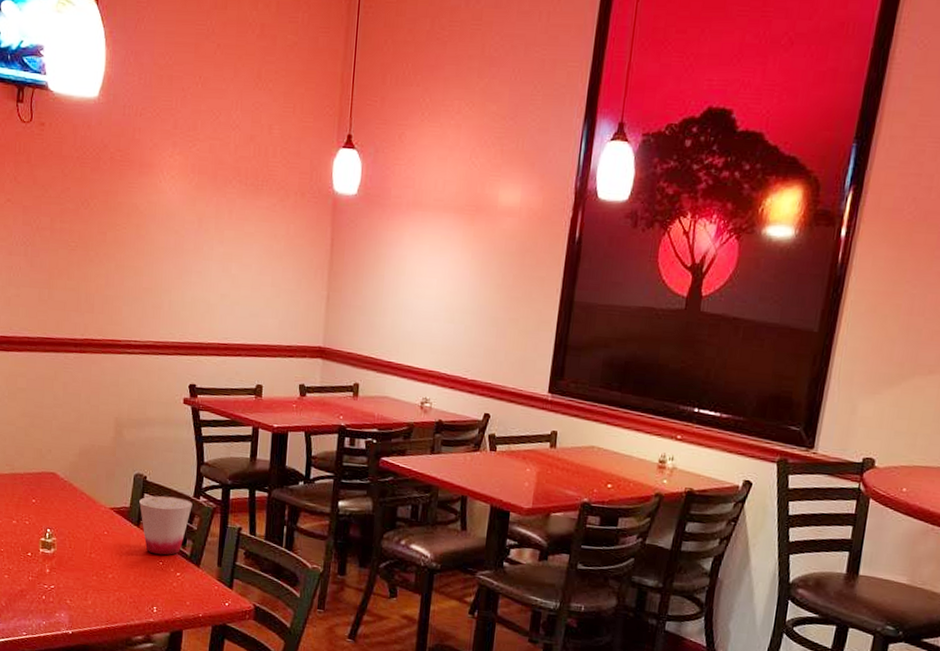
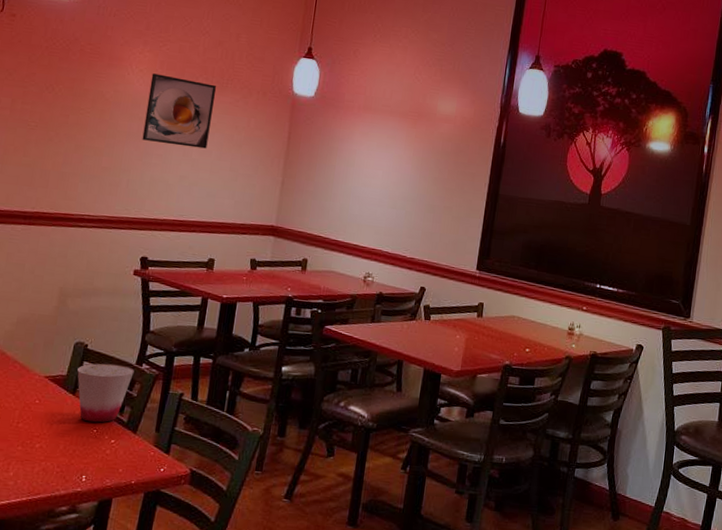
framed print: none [180,179,252,263] -> present [142,73,217,149]

